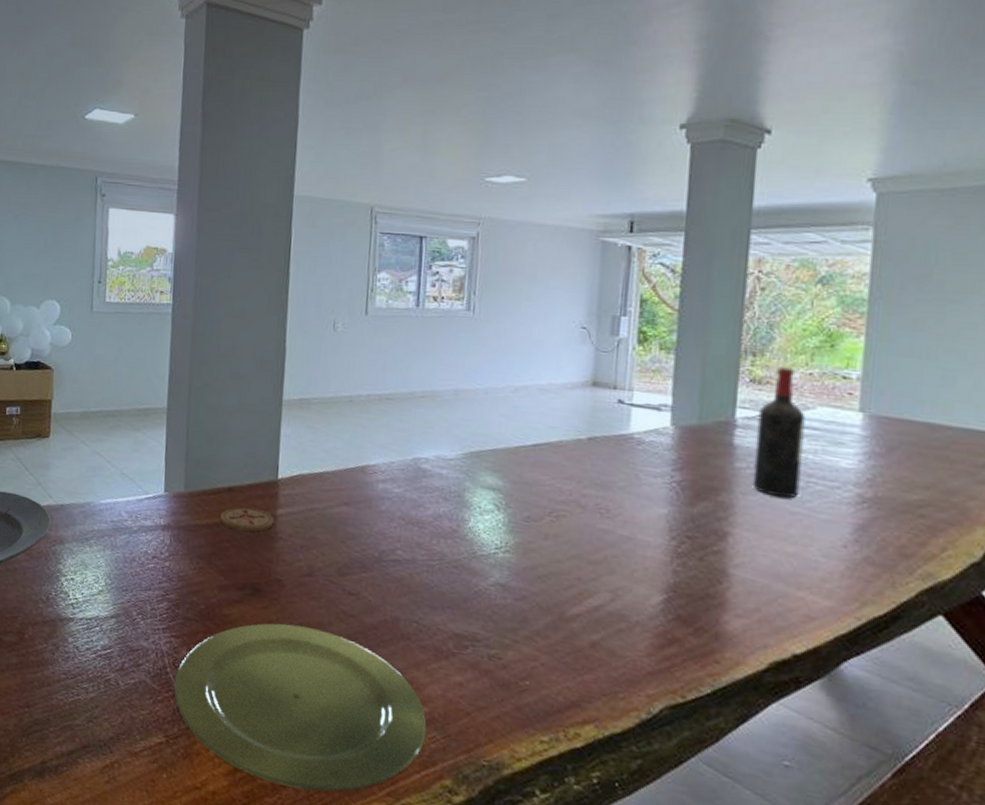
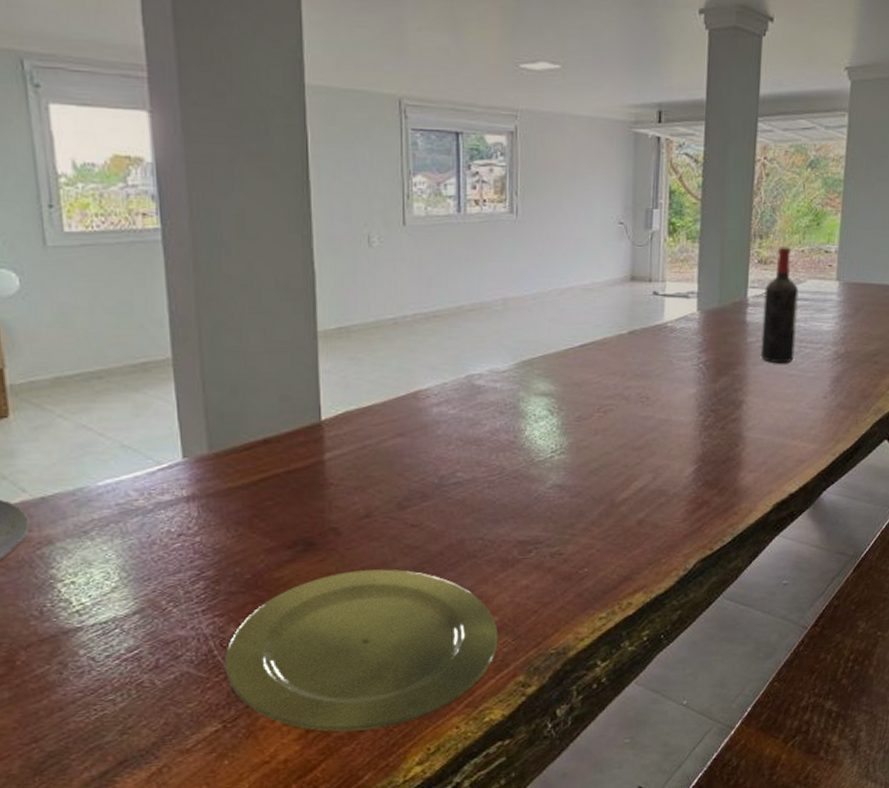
coaster: present [220,507,274,532] -> none [257,457,322,485]

